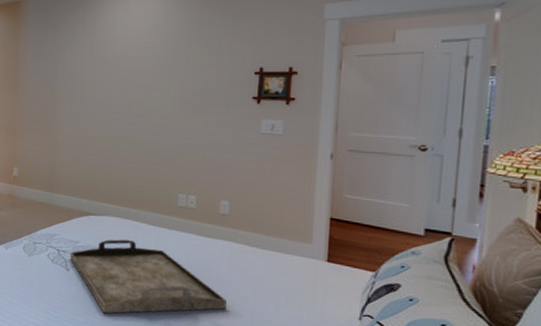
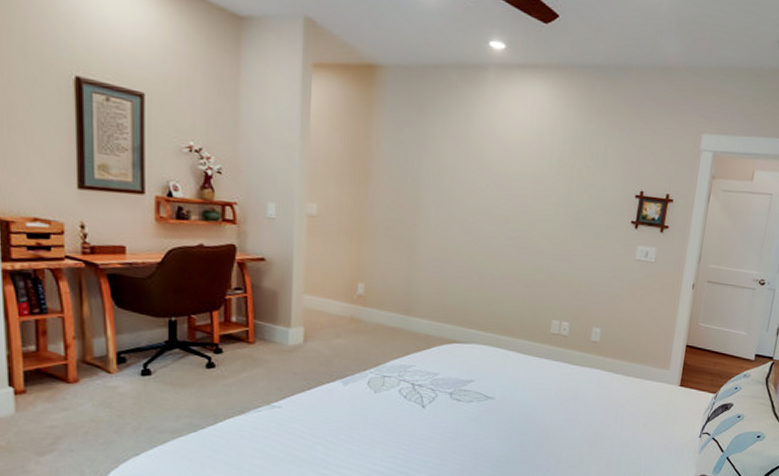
serving tray: present [70,239,227,314] -> none [427,369,590,452]

